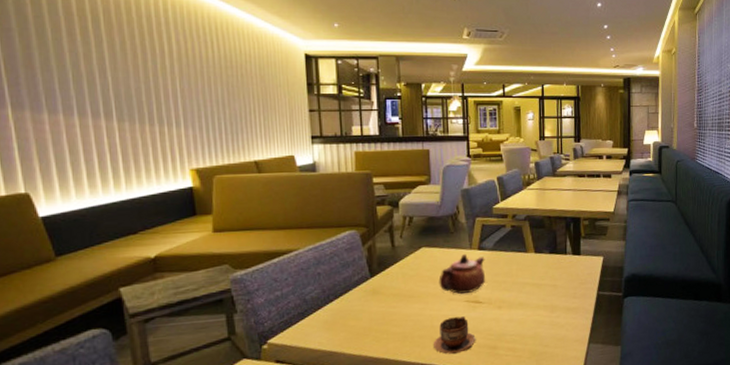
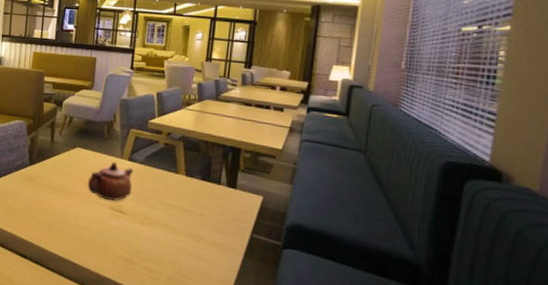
cup: present [434,316,476,355] -> none [74,220,114,258]

